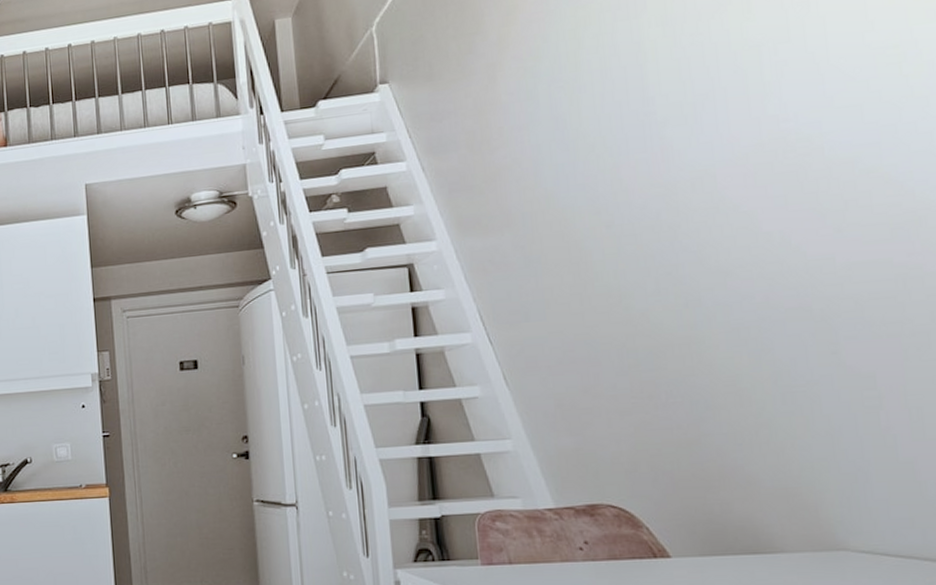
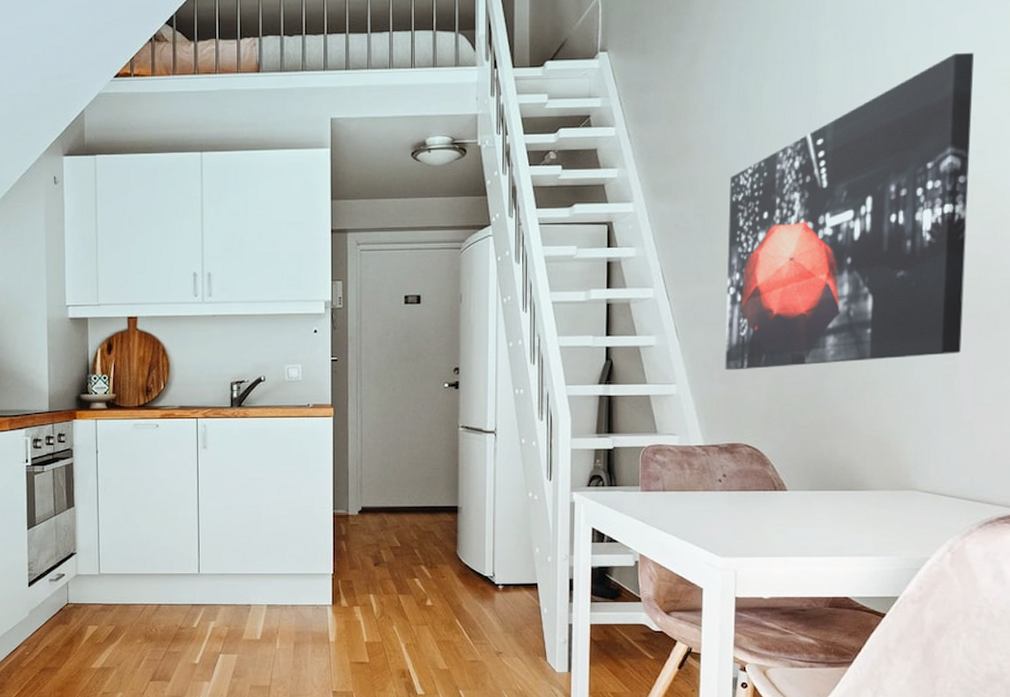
wall art: none [552,33,884,420] -> present [725,52,974,370]

